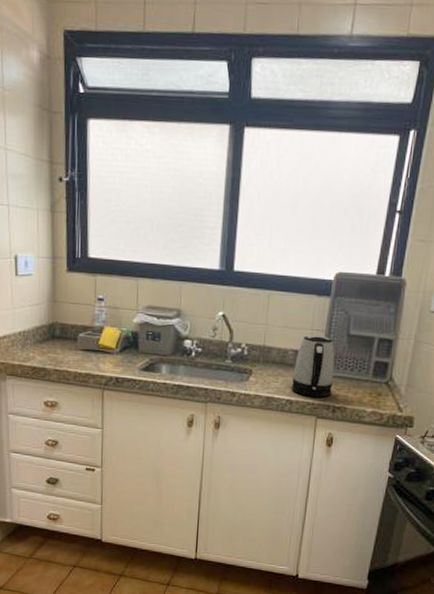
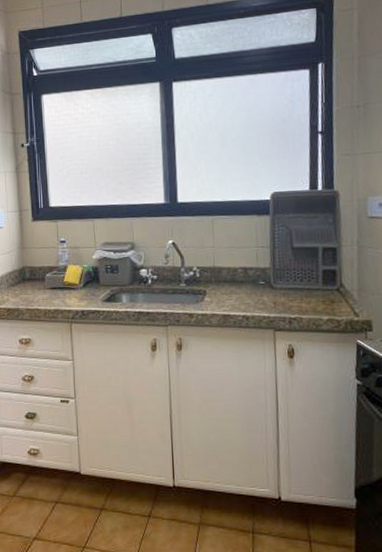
kettle: present [292,334,335,398] -> none [245,251,285,311]

